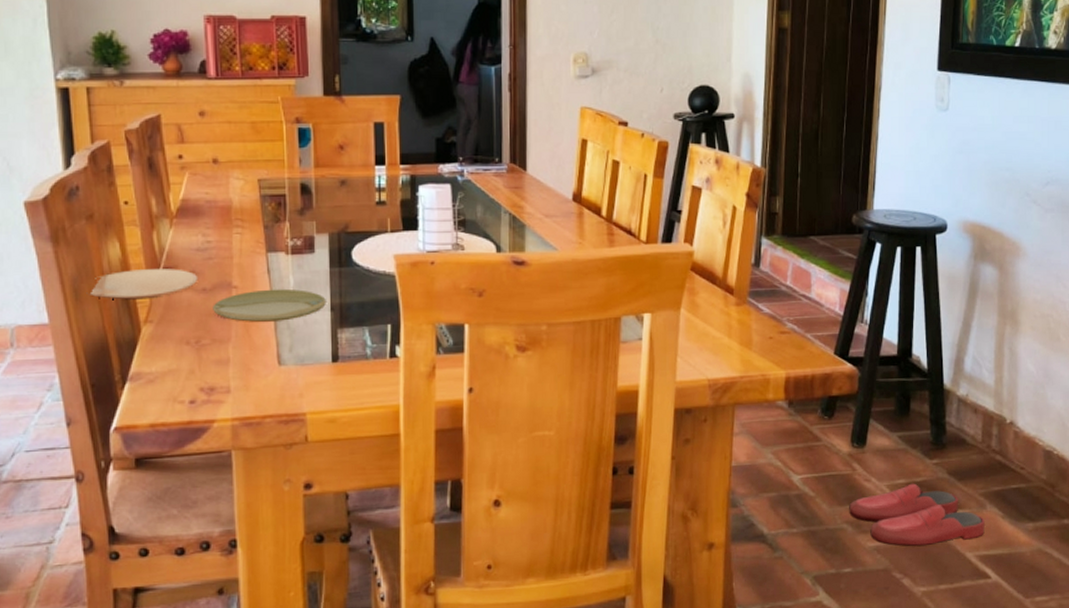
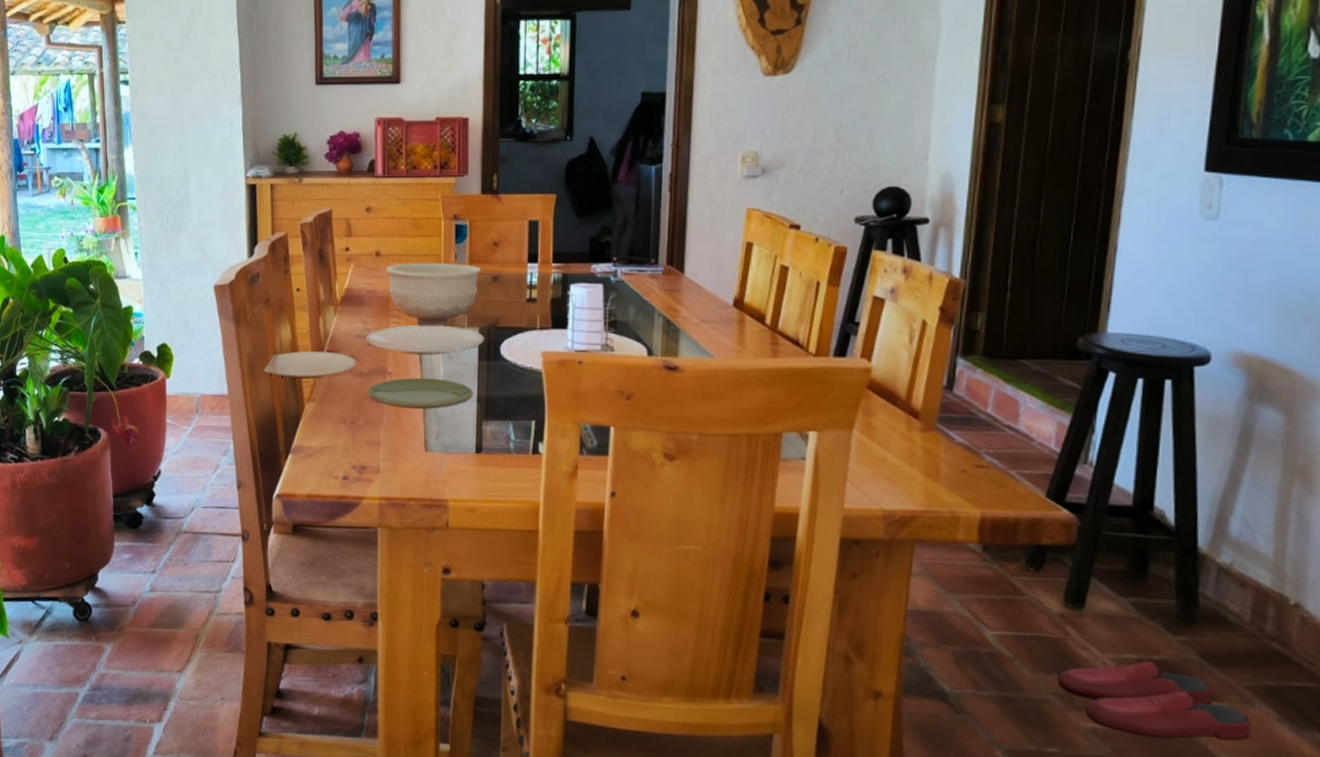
plate: none [206,233,335,265] -> present [365,324,484,355]
bowl: none [225,168,329,235] -> present [386,262,482,326]

